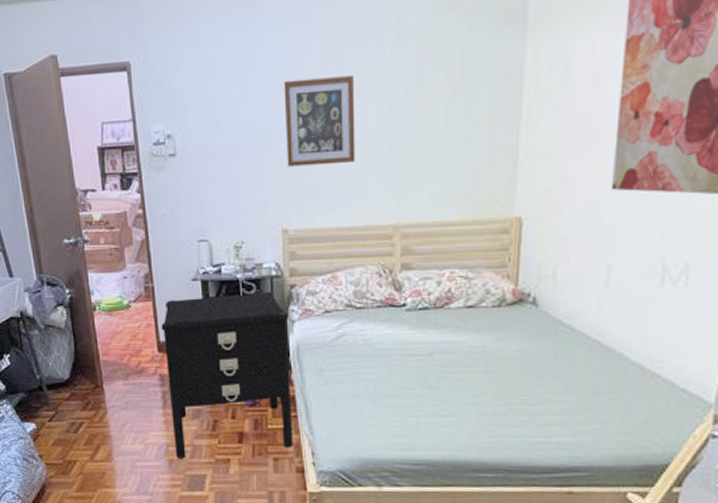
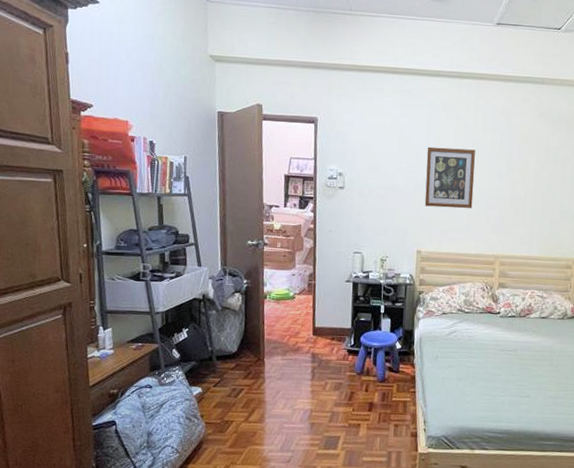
nightstand: present [161,292,293,460] -> none [317,295,416,423]

